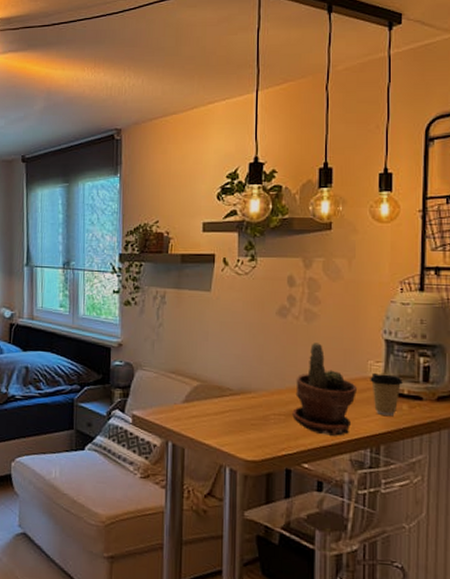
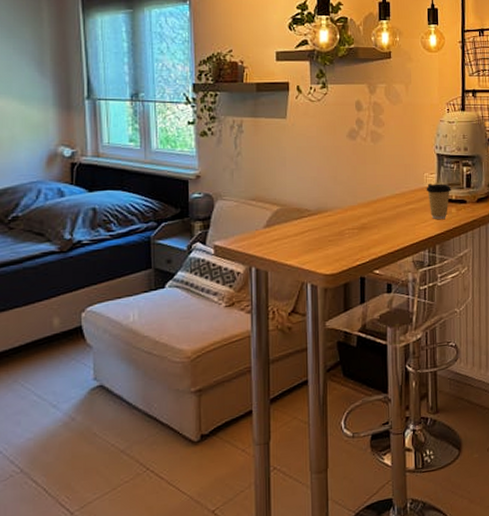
potted plant: present [292,343,358,436] -> none [364,161,417,243]

